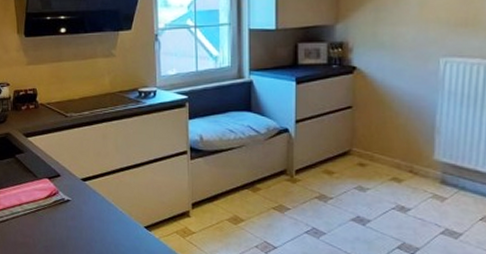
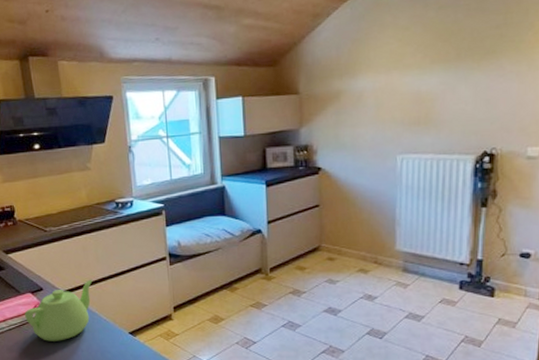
teapot: none [41,168,111,230] -> present [25,279,93,341]

